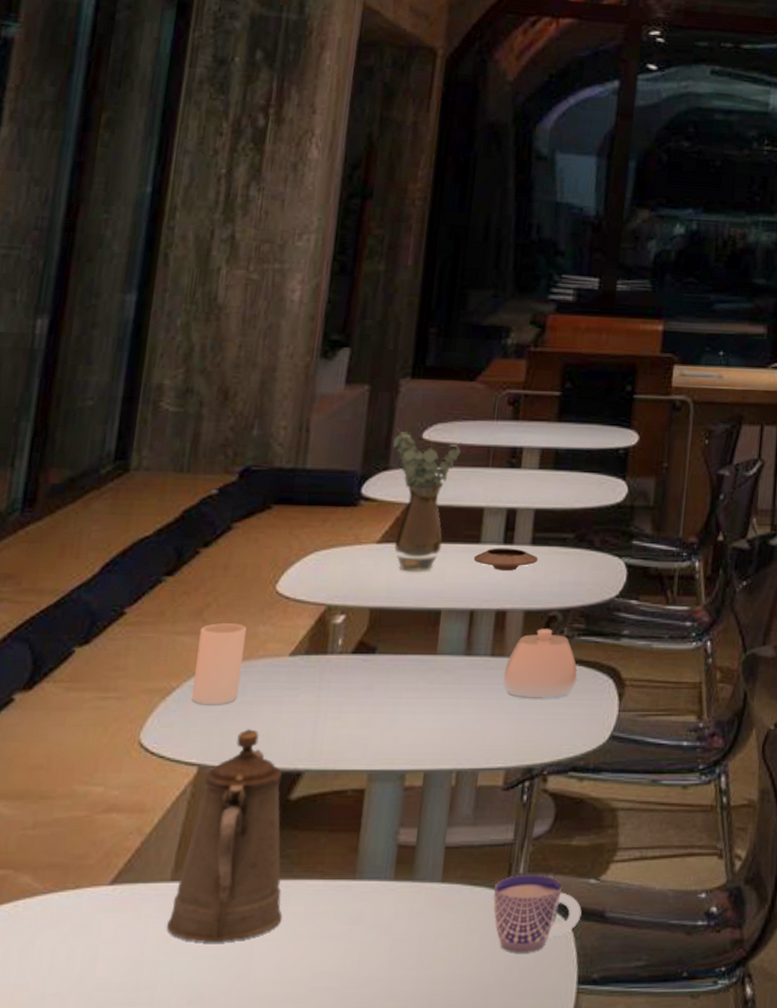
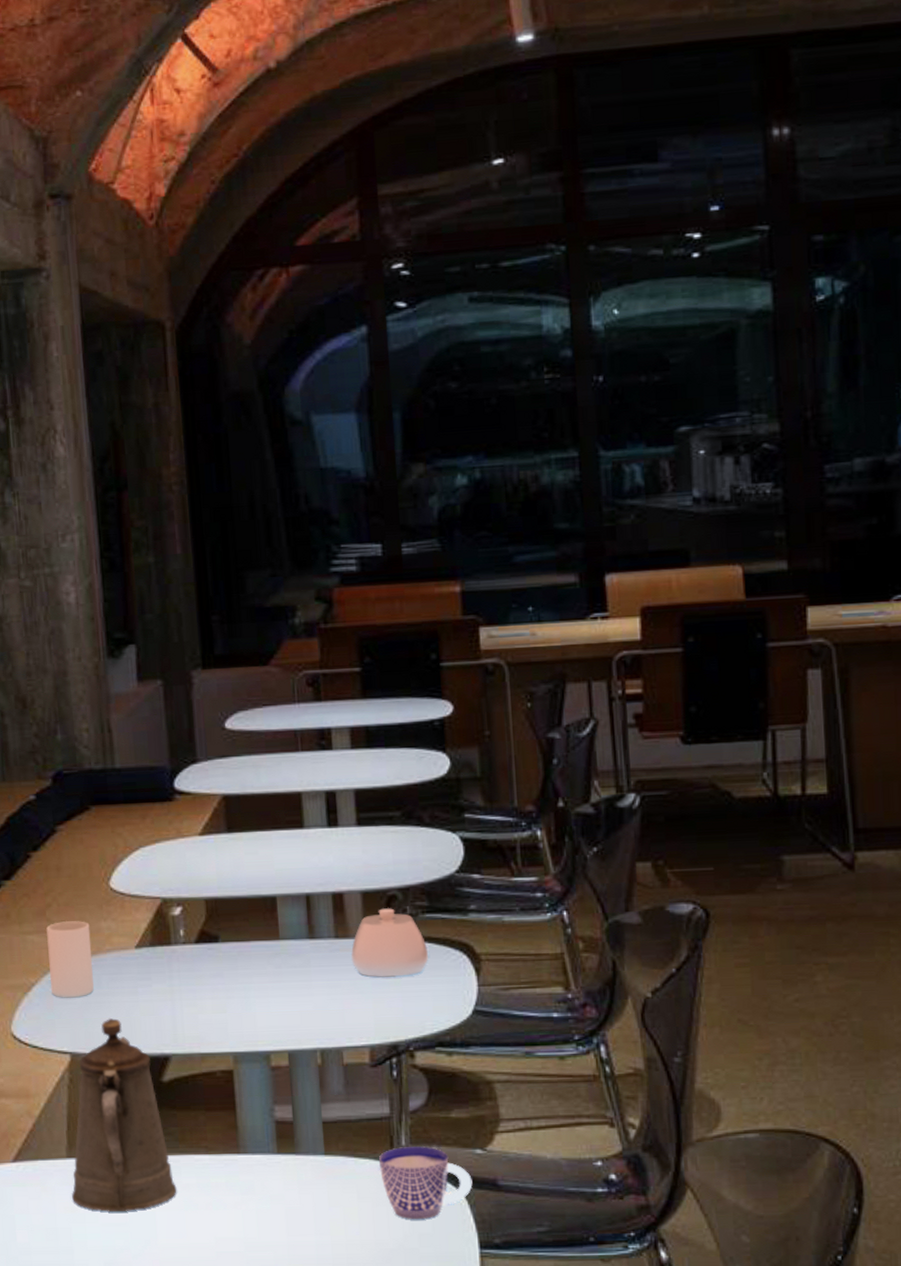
vase: present [392,428,463,572] -> none [195,720,267,861]
saucer: present [473,548,538,571] -> none [300,830,367,854]

